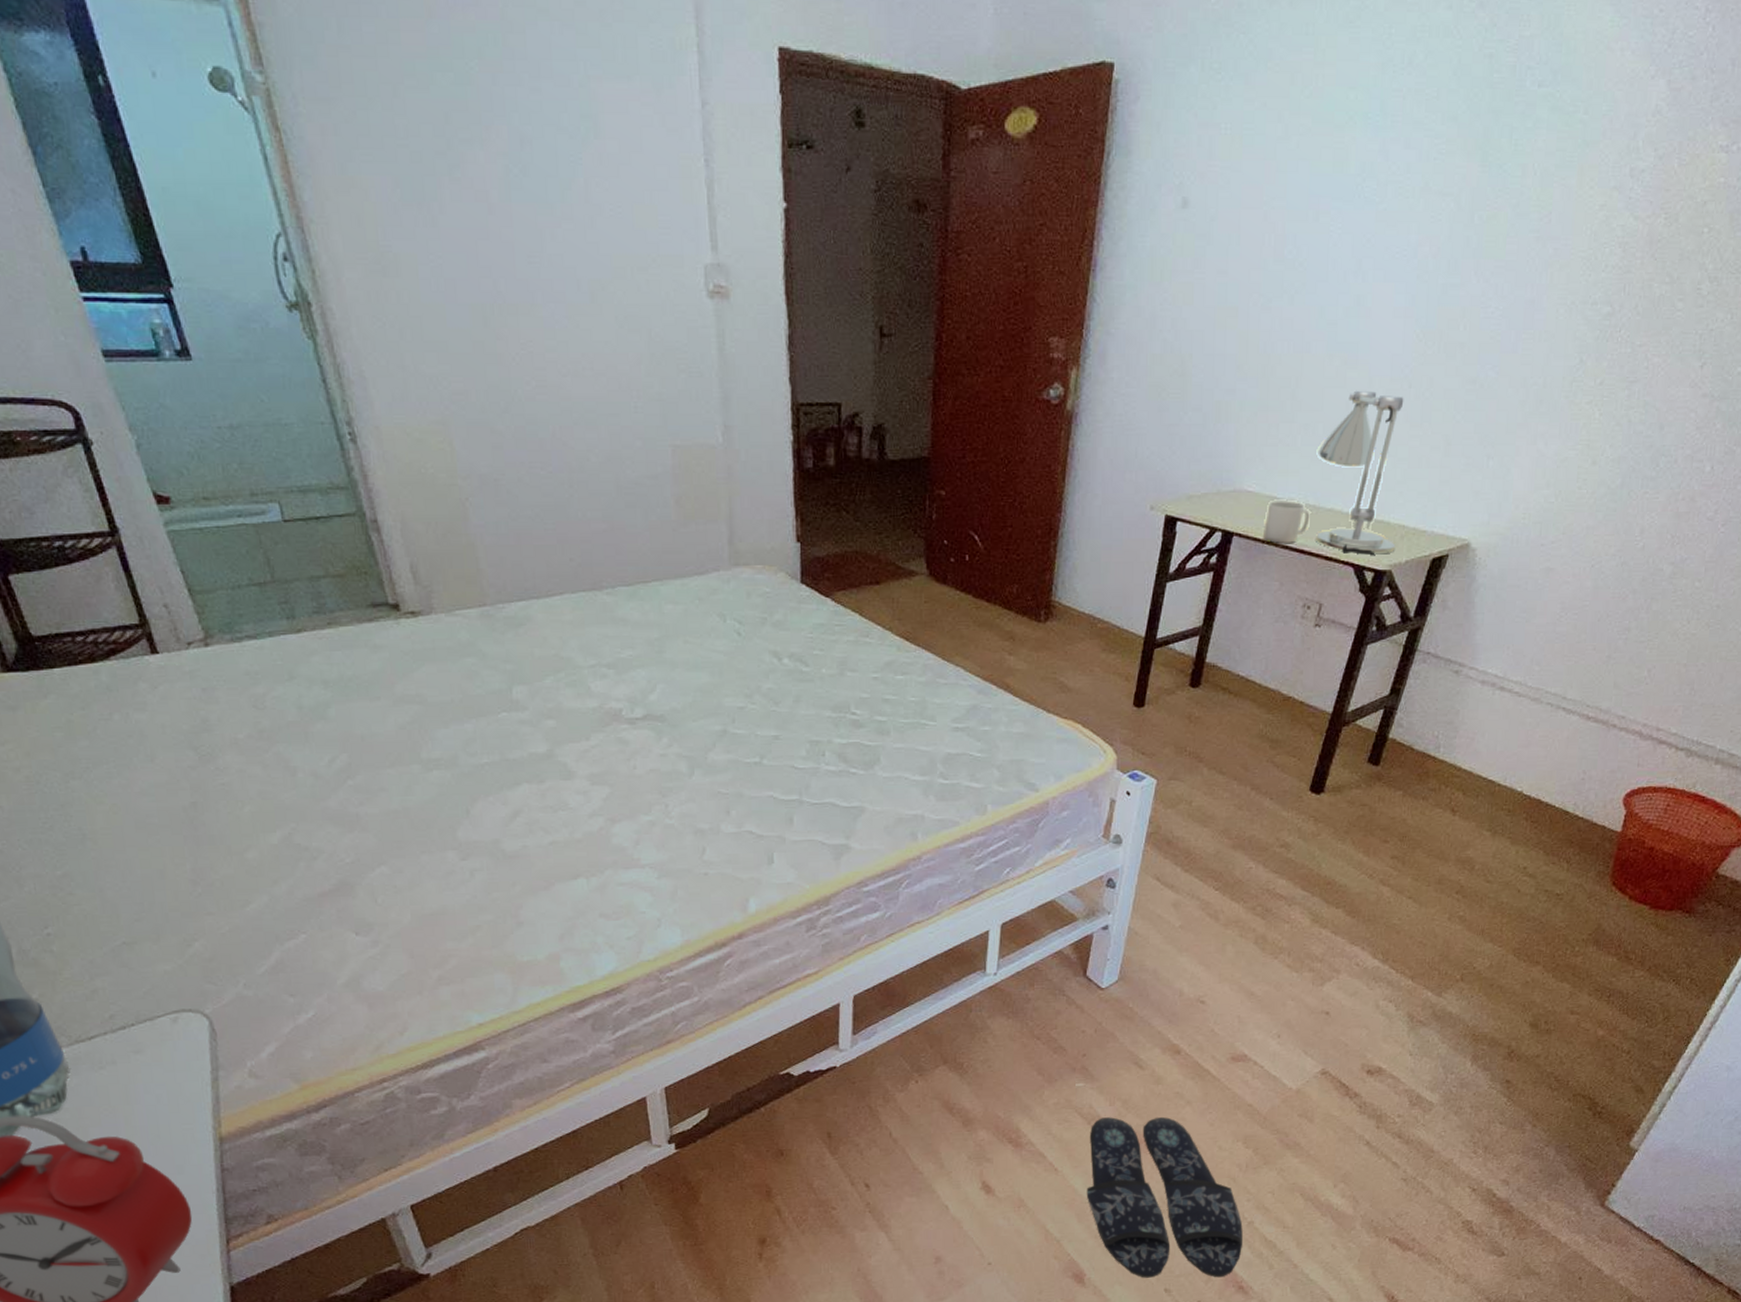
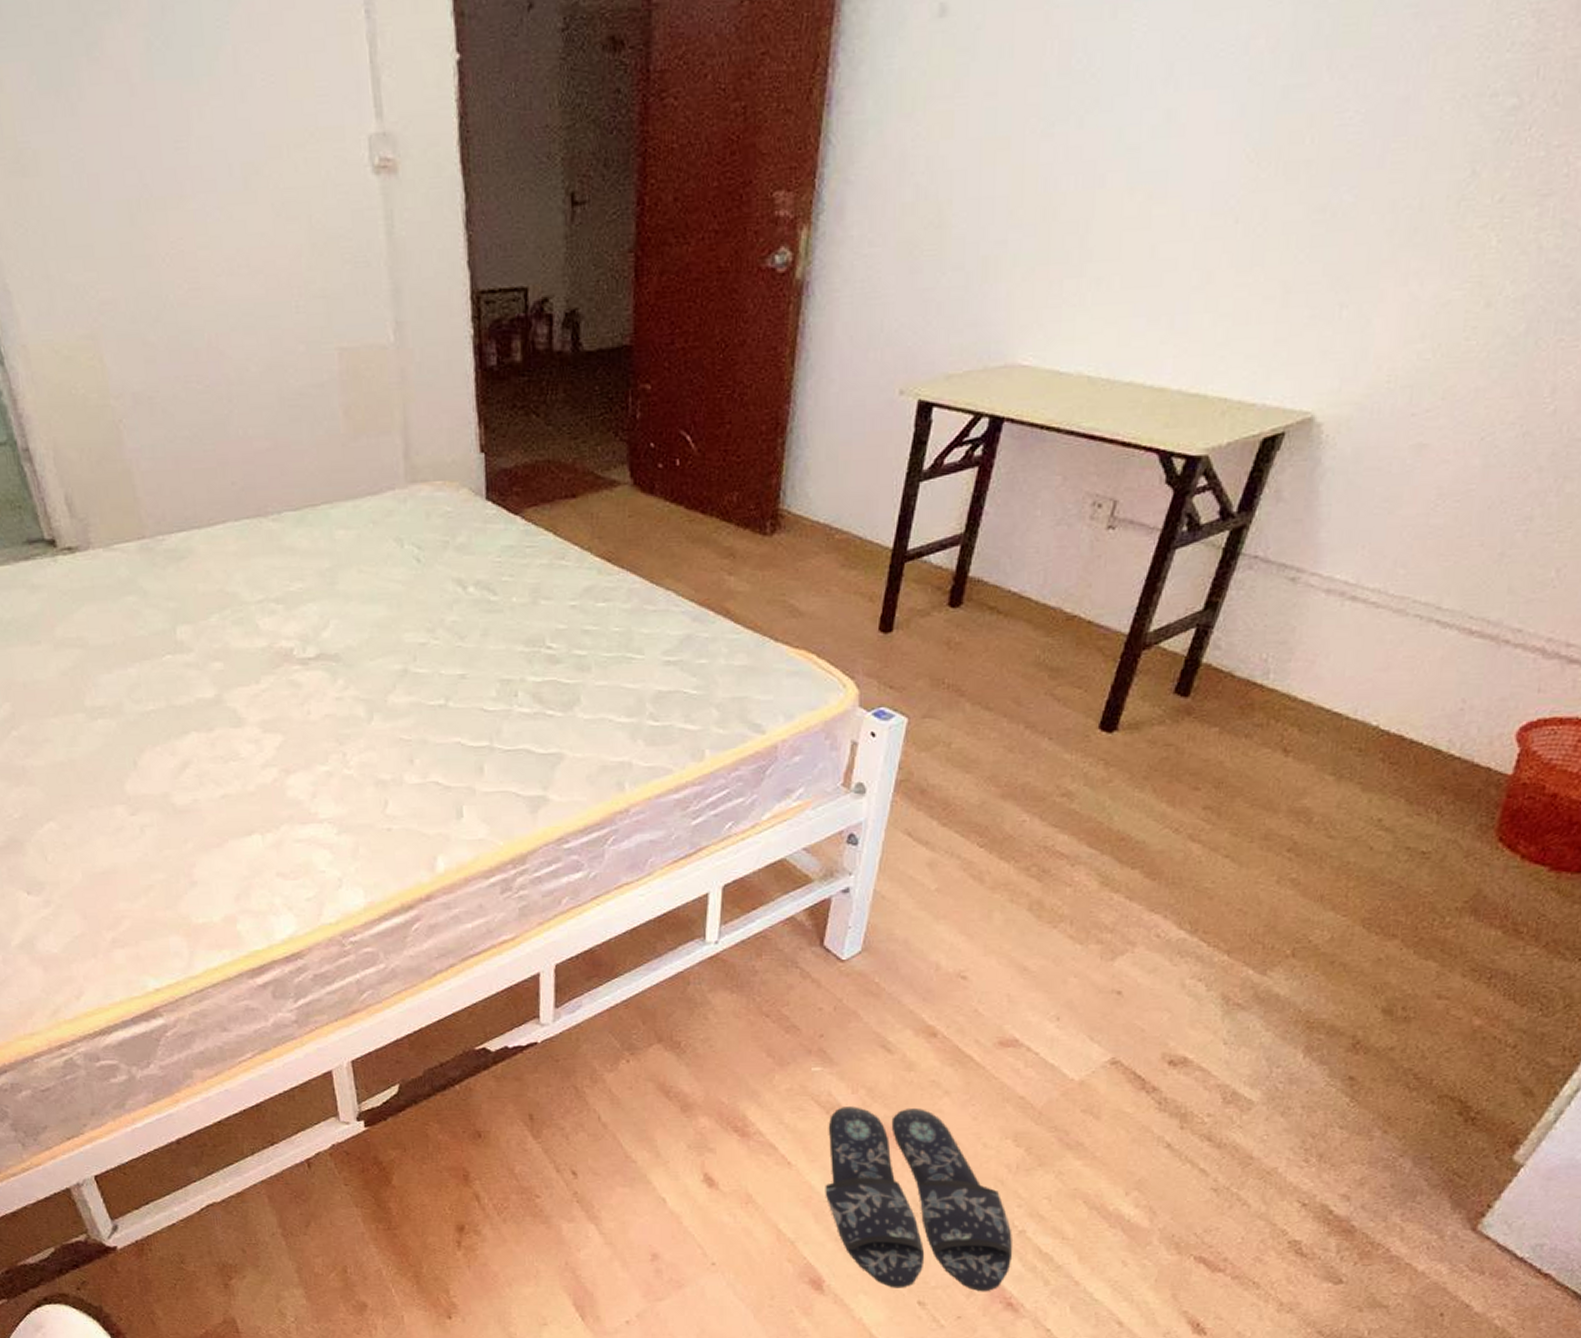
mug: present [1263,501,1310,543] -> none [1042,375,1103,428]
desk lamp: present [1315,390,1404,555] -> none [1108,230,1228,438]

